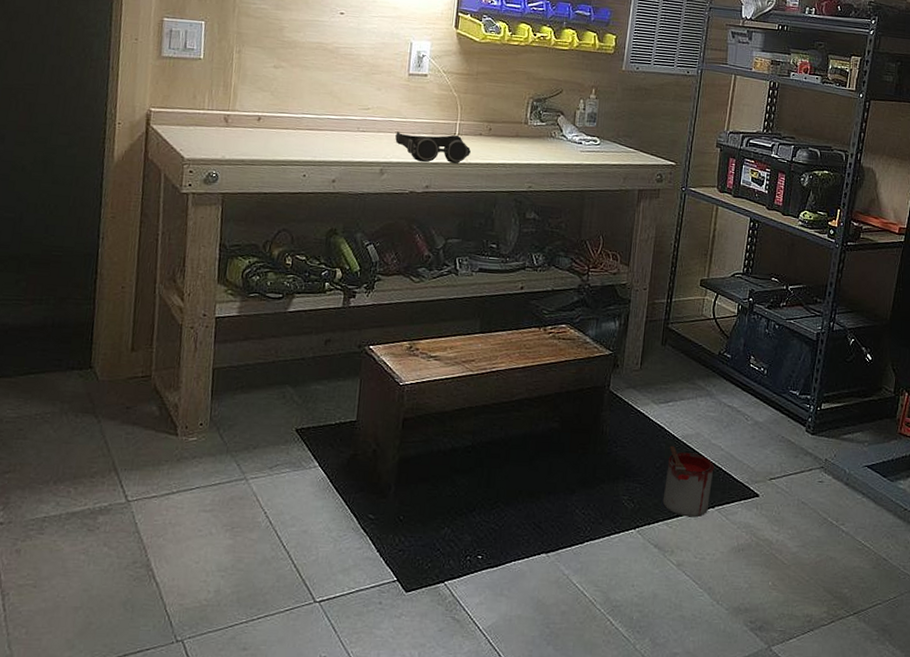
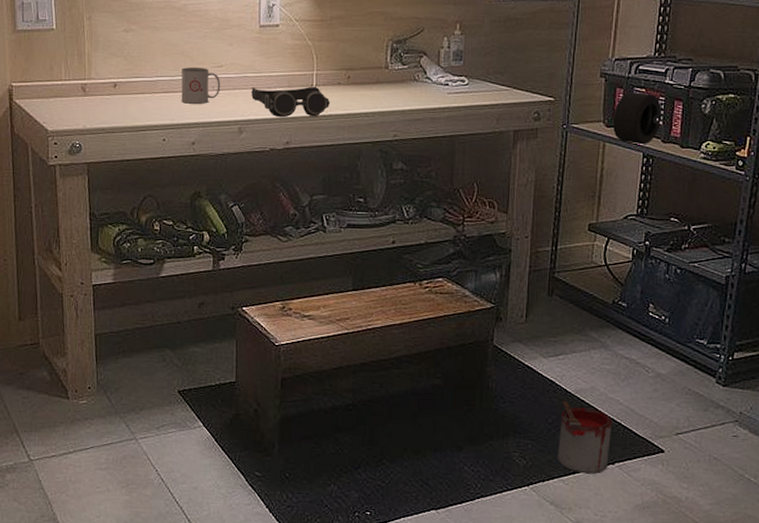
mug: none [325,107,366,144] -> present [181,66,221,104]
duct tape: none [724,162,768,211] -> present [612,92,662,145]

